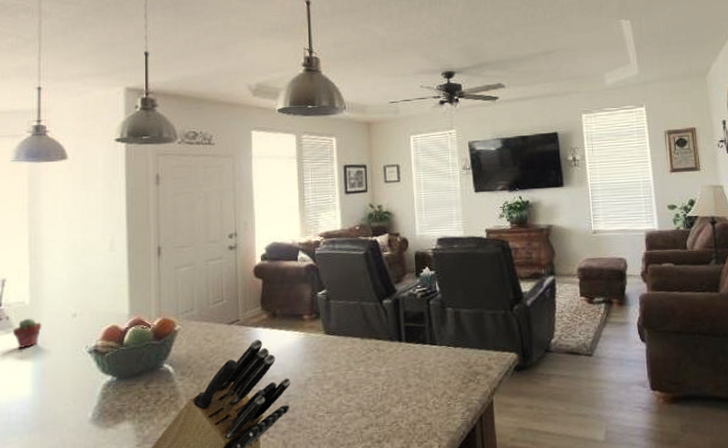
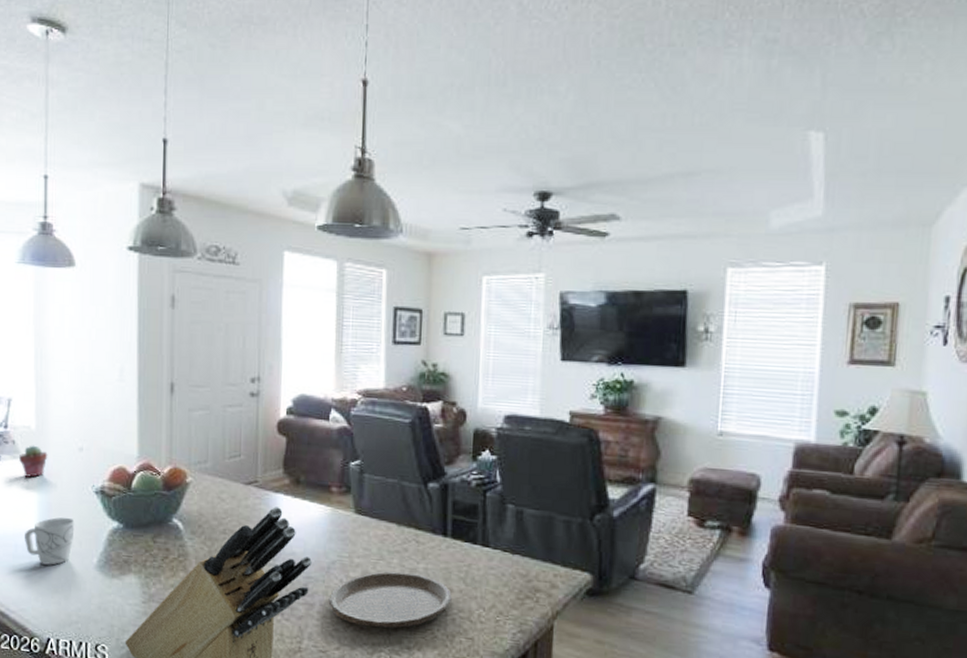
mug: none [18,379,69,428] -> present [25,517,75,565]
plate: none [307,376,411,430] -> present [328,571,452,629]

